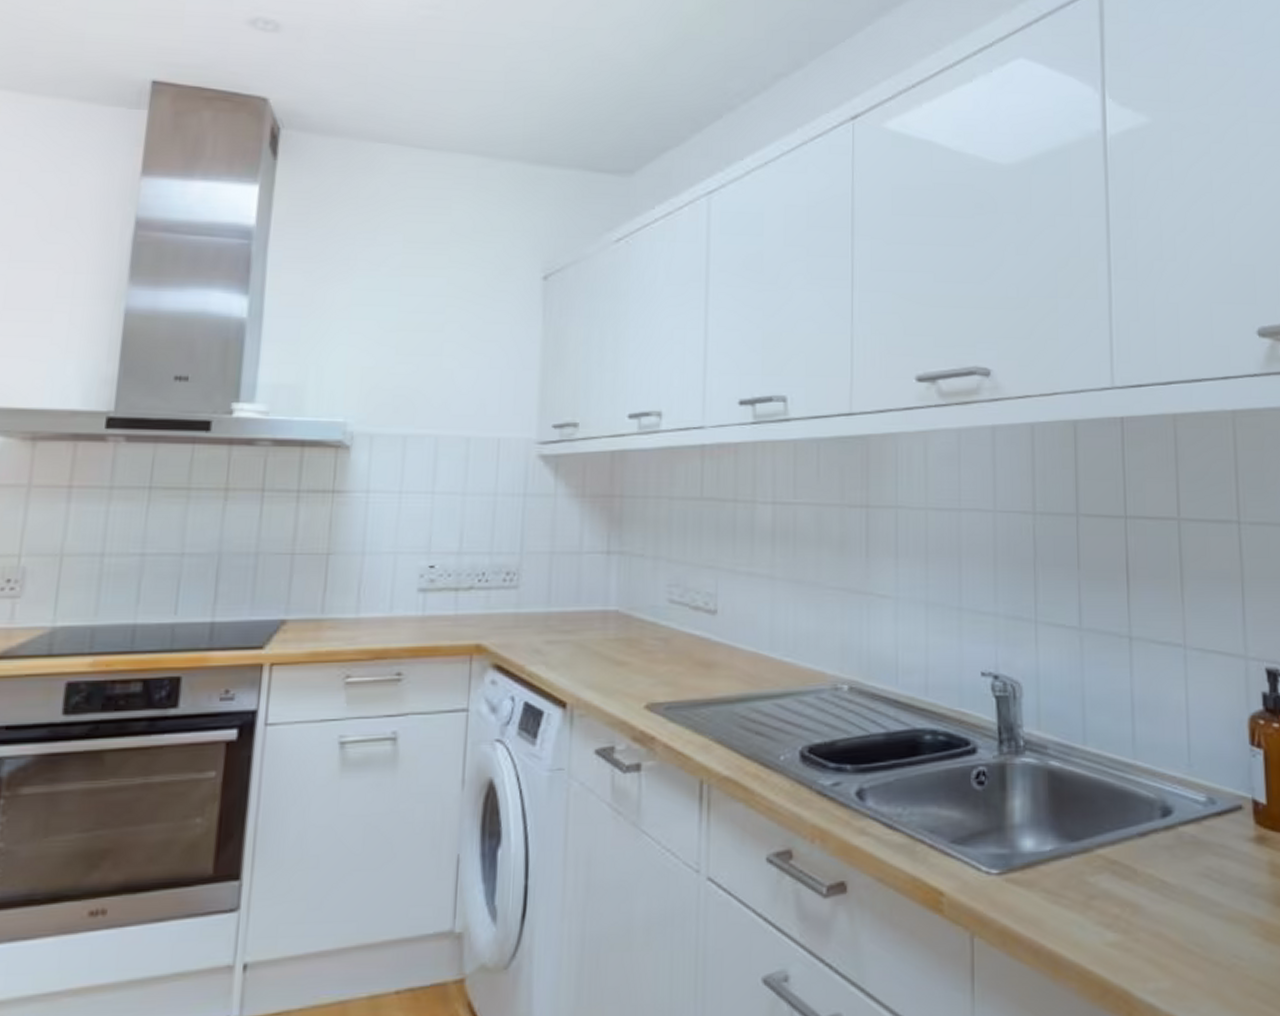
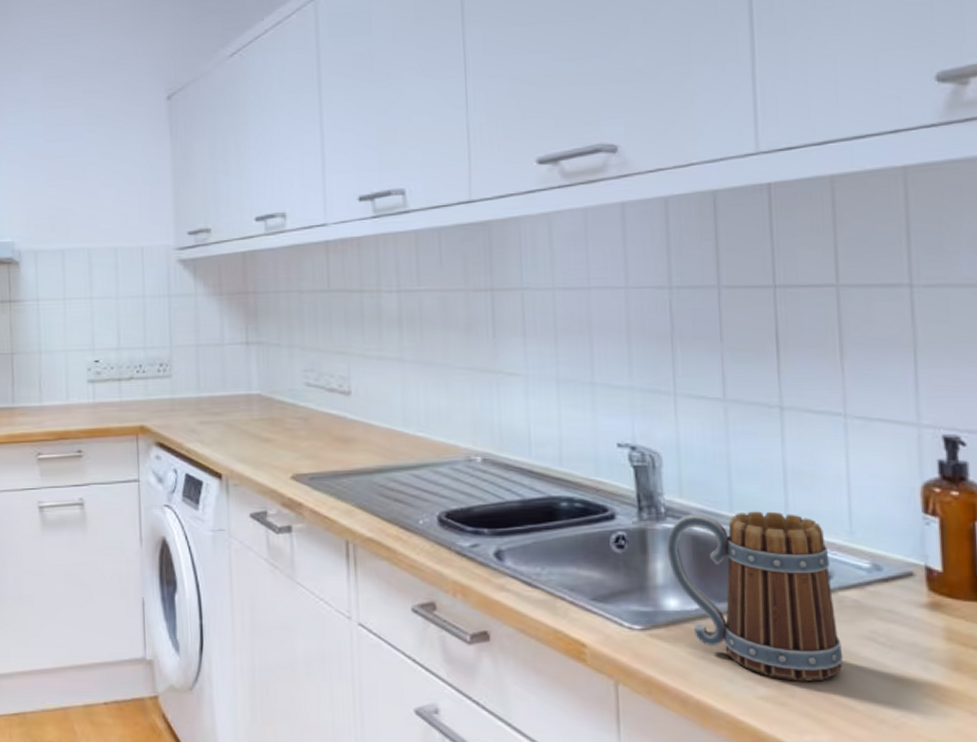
mug: none [1024,744,1183,924] -> present [667,511,844,682]

